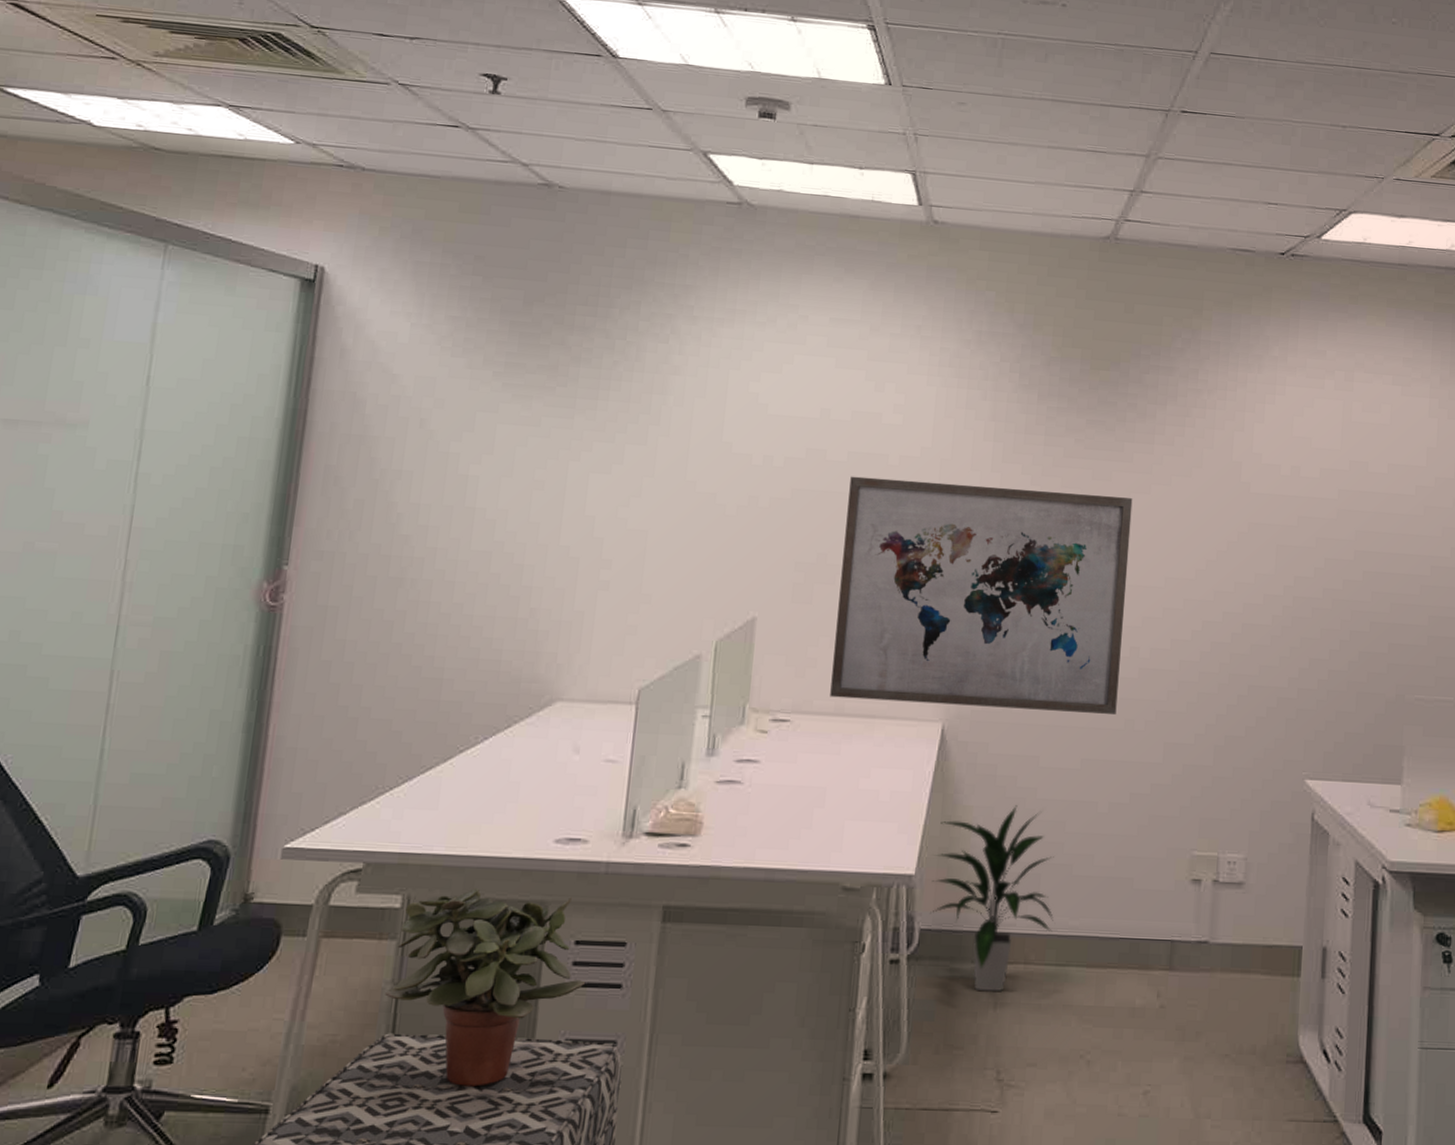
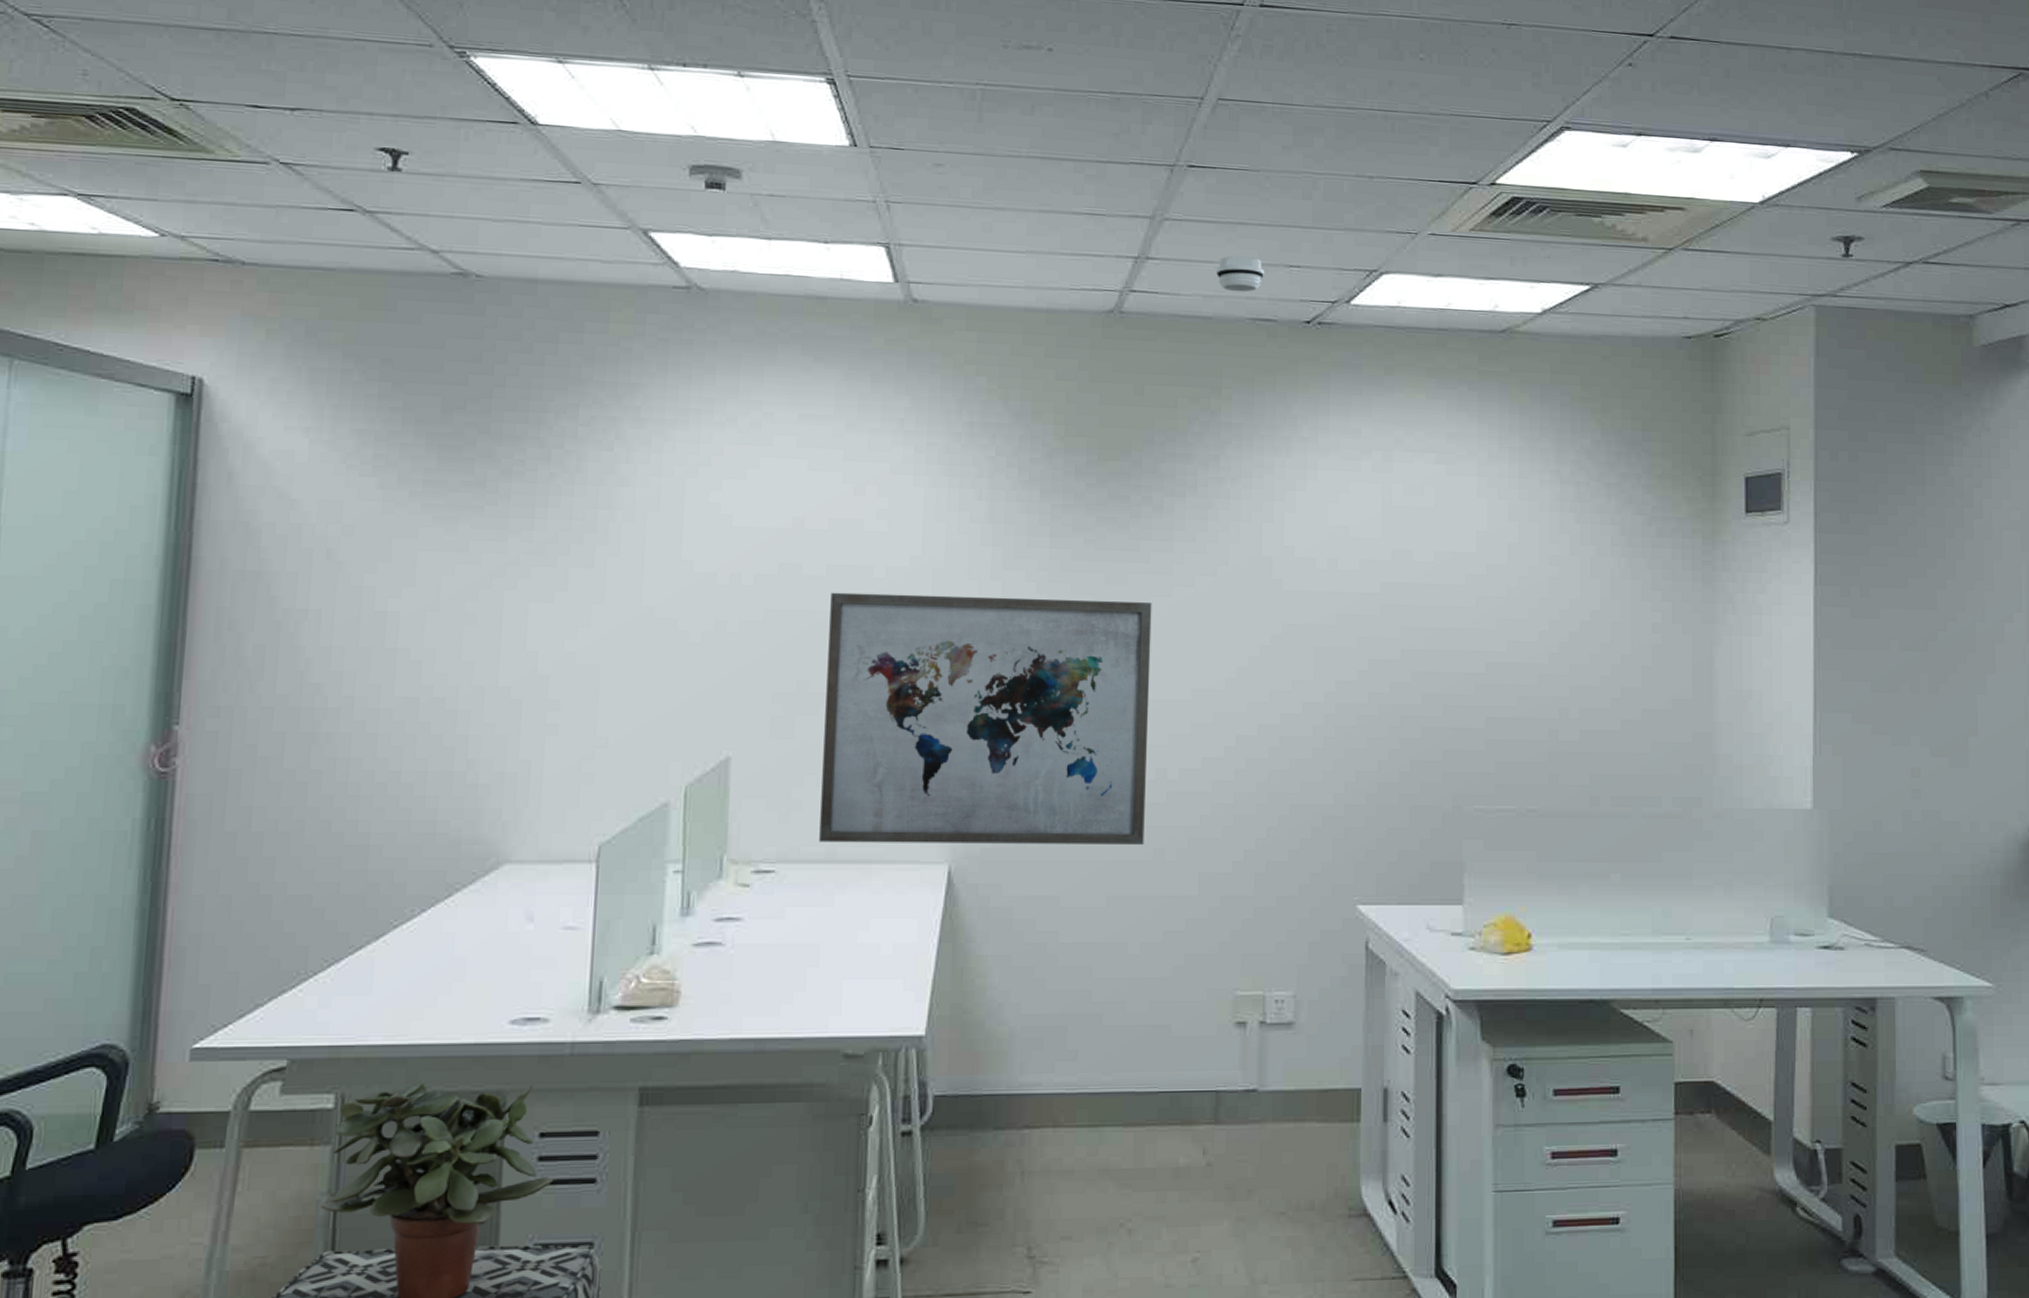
indoor plant: present [930,805,1054,991] -> none [944,951,1083,1159]
smoke detector: none [1202,192,1245,225] -> present [1217,255,1264,292]

